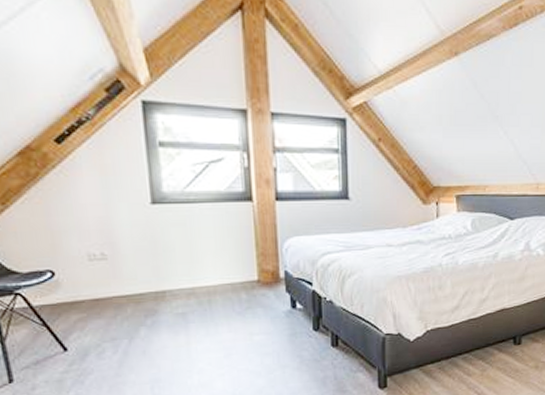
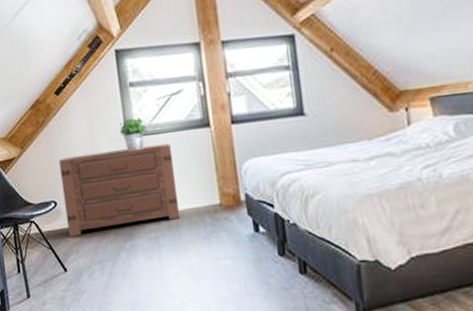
dresser: none [58,214,214,312] -> present [58,143,181,237]
potted plant: none [144,181,179,218] -> present [120,116,148,151]

